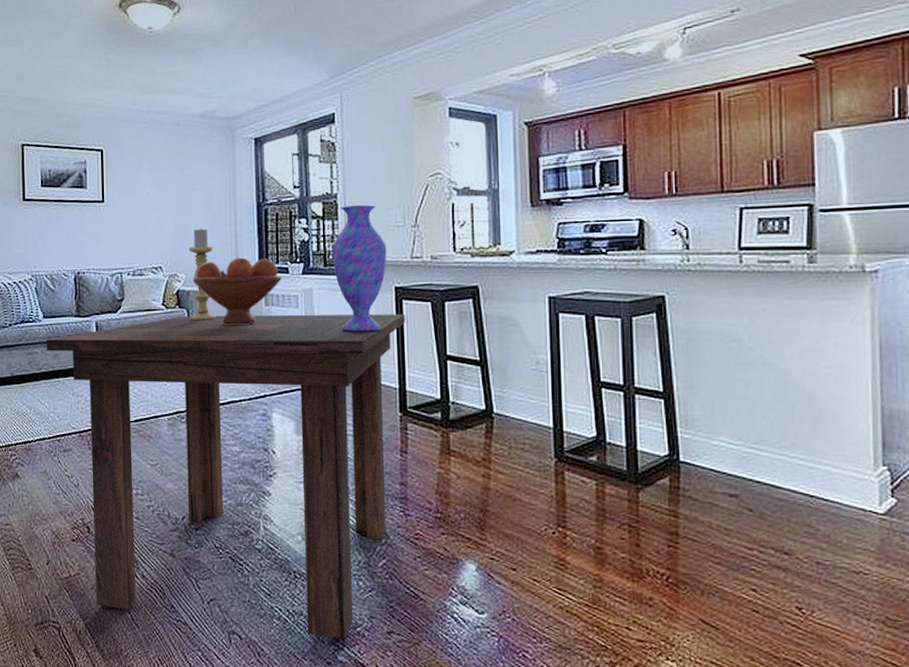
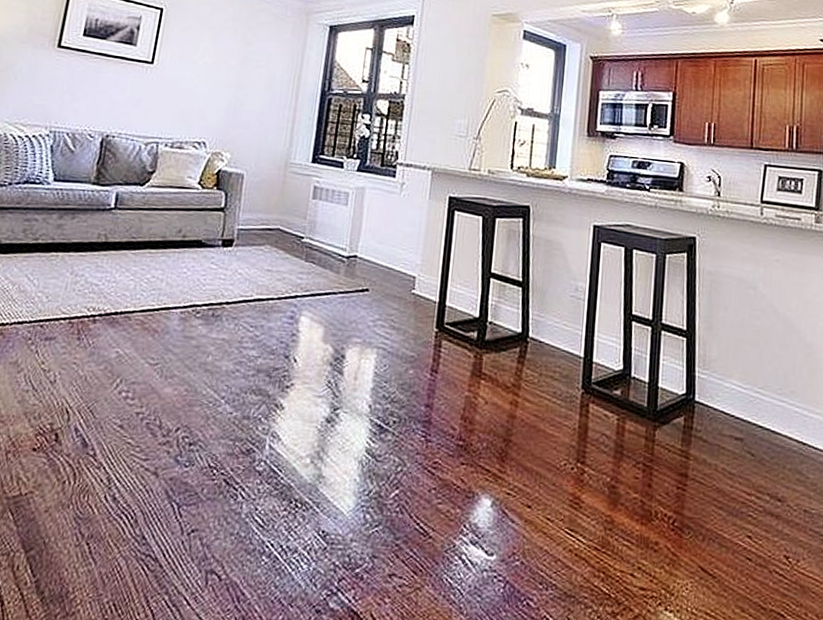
dining table: present [46,314,405,639] -> none [47,198,455,582]
candle holder: present [188,228,217,321] -> none [227,107,267,208]
fruit bowl: present [193,257,282,326] -> none [237,144,335,217]
vase: present [332,205,387,332] -> none [389,108,447,240]

